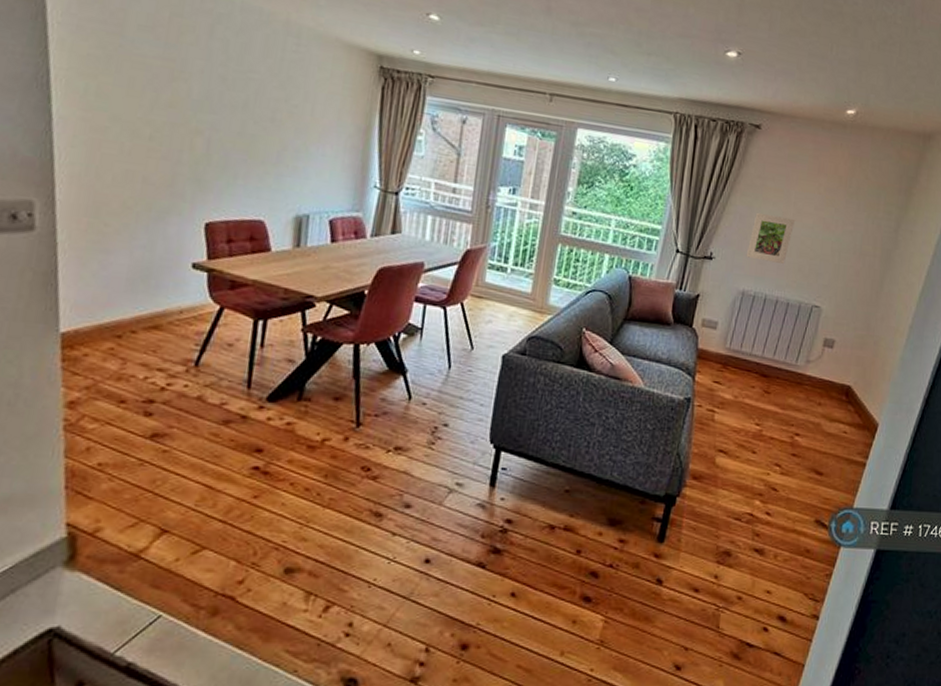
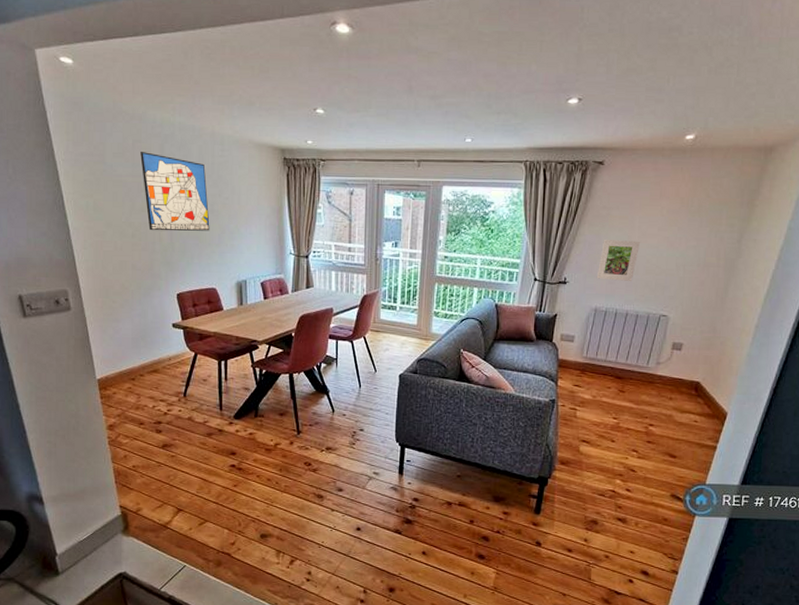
wall art: none [176,29,271,145] -> present [140,152,210,231]

